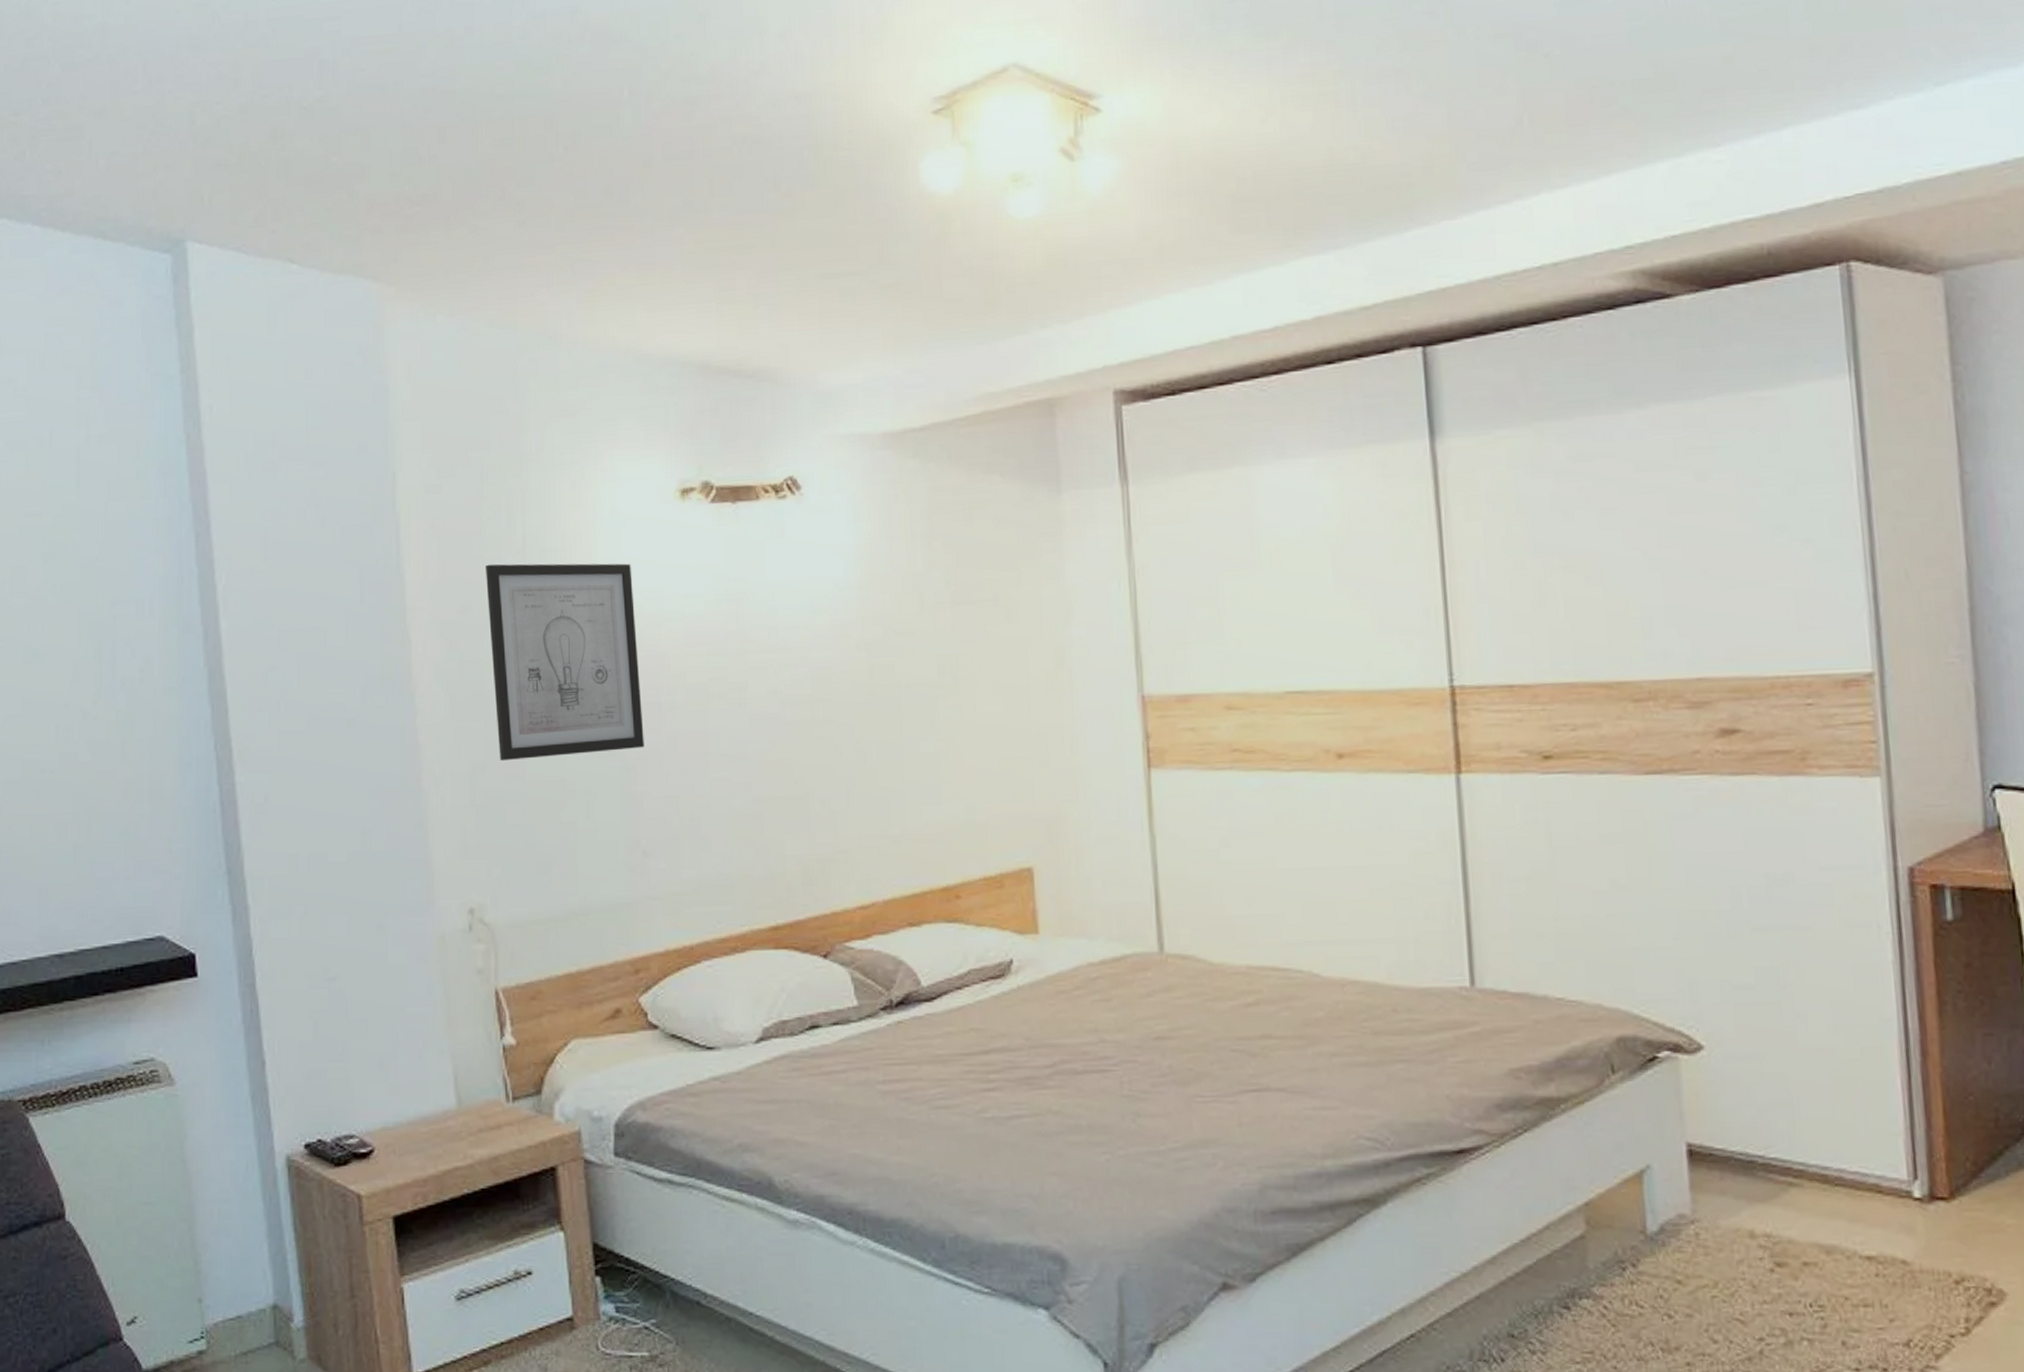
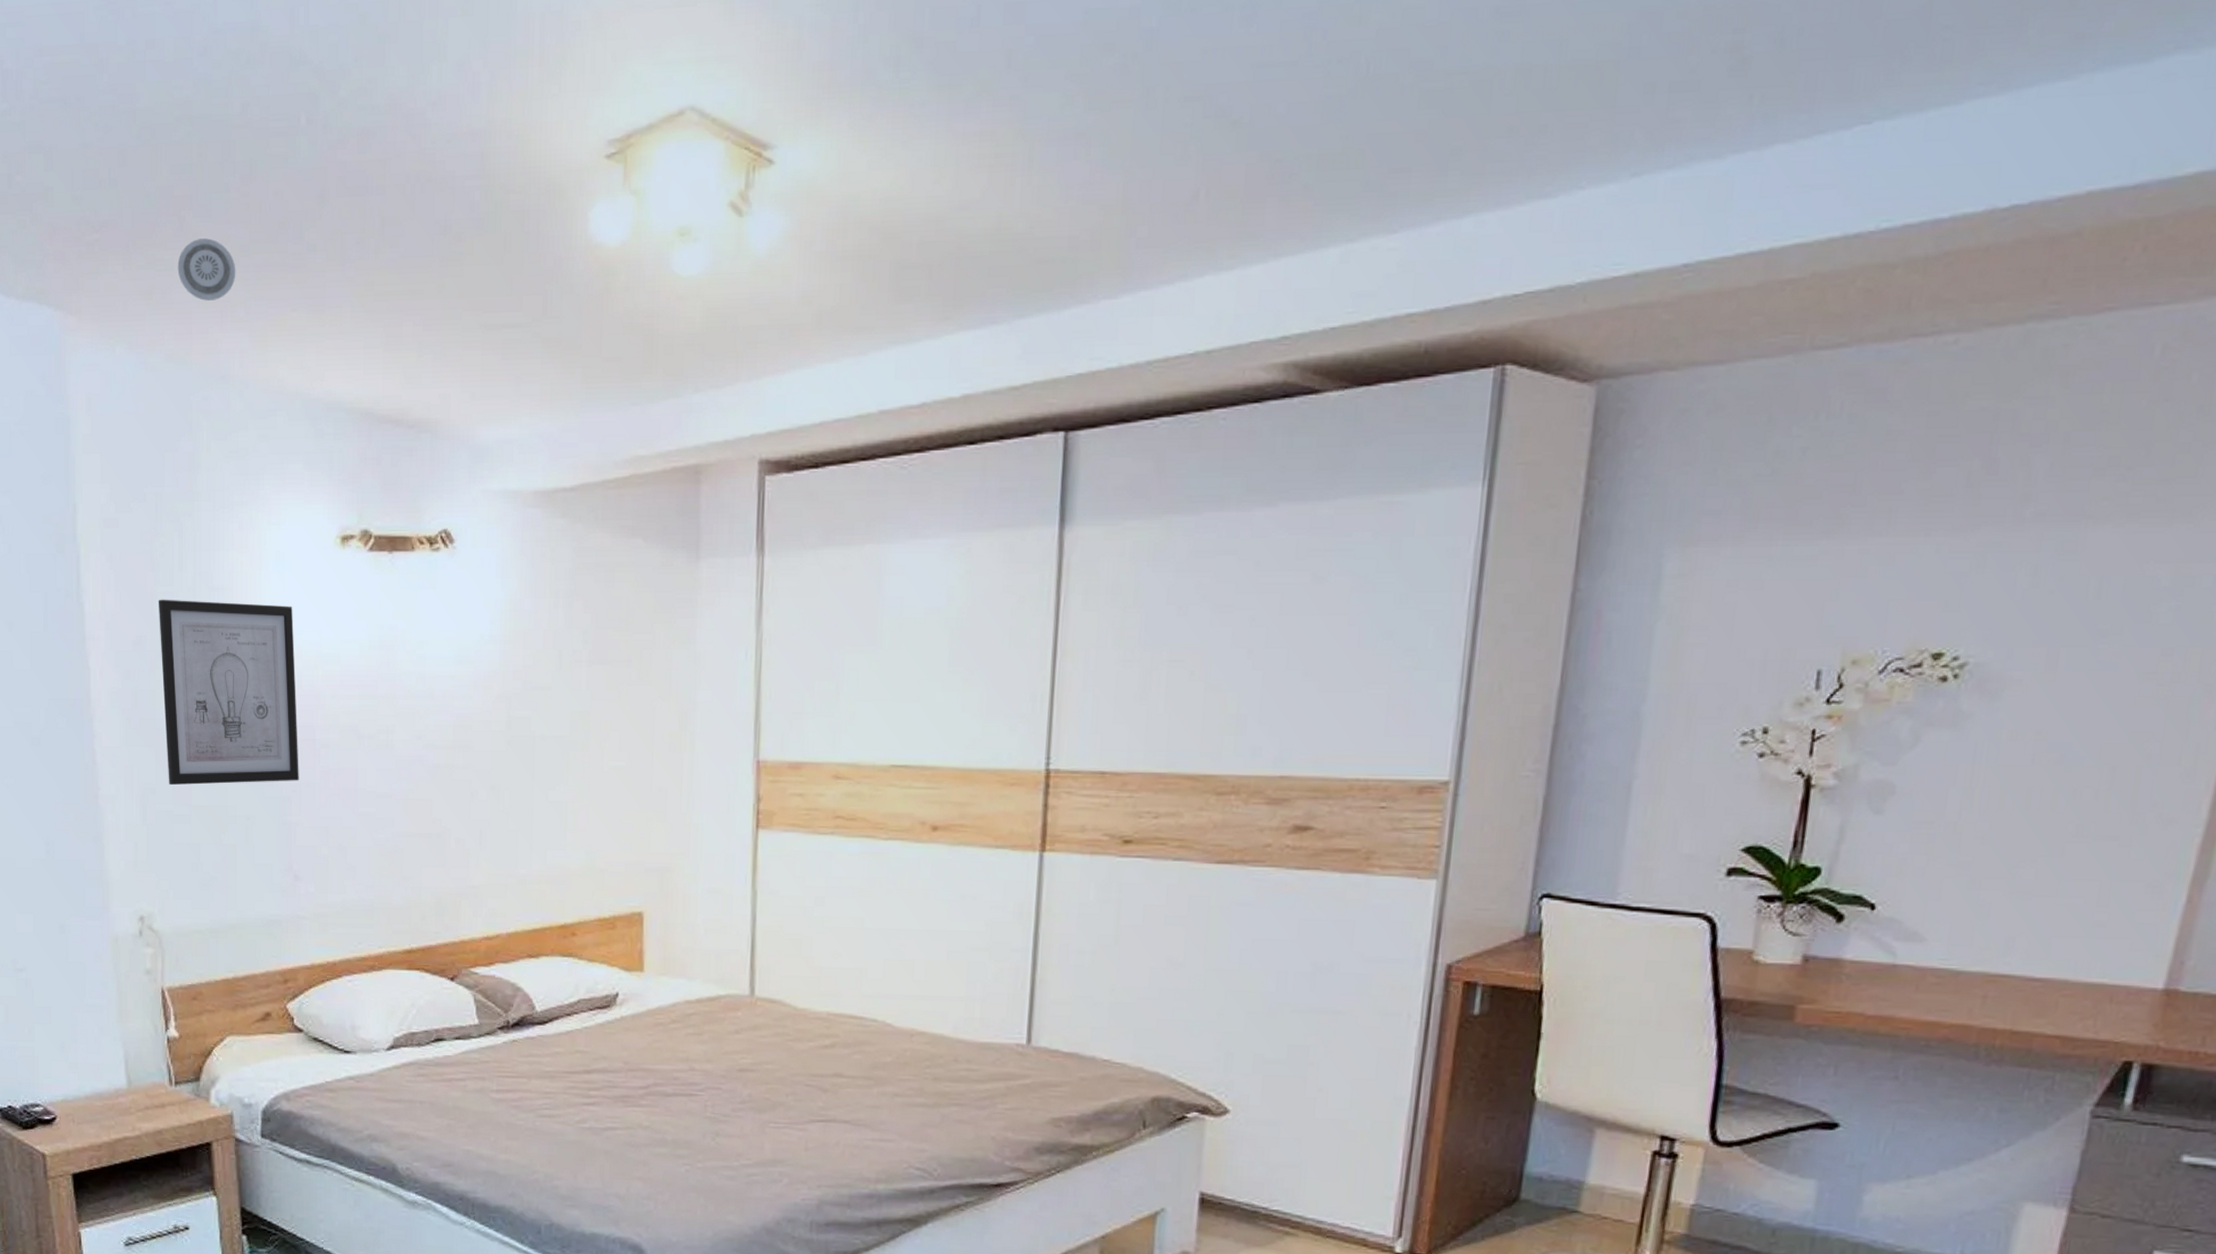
smoke detector: none [500,206,562,266] -> present [177,238,236,301]

